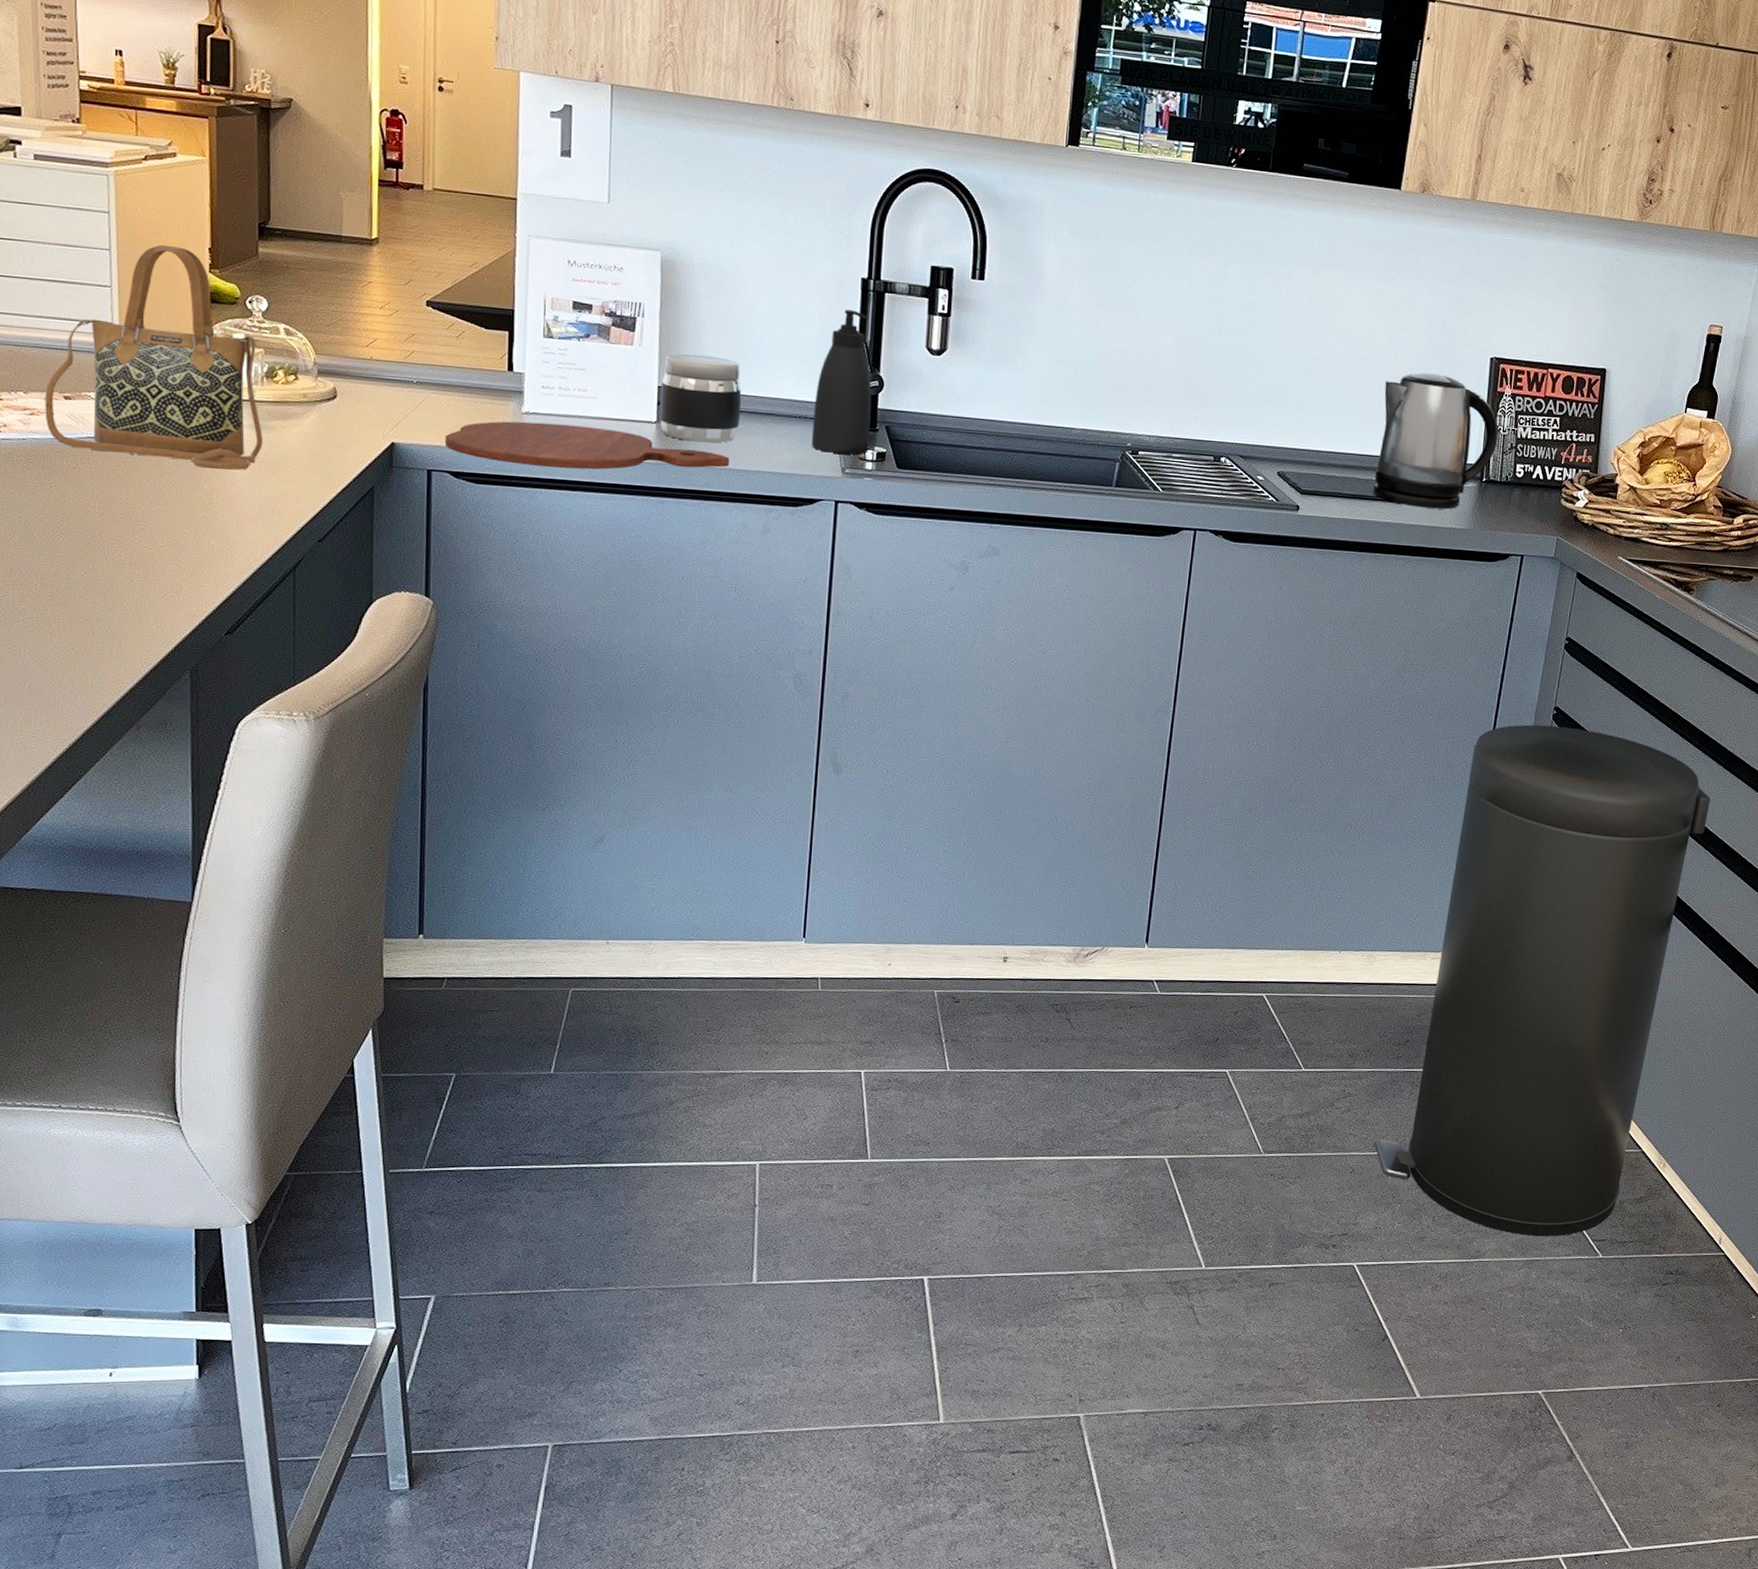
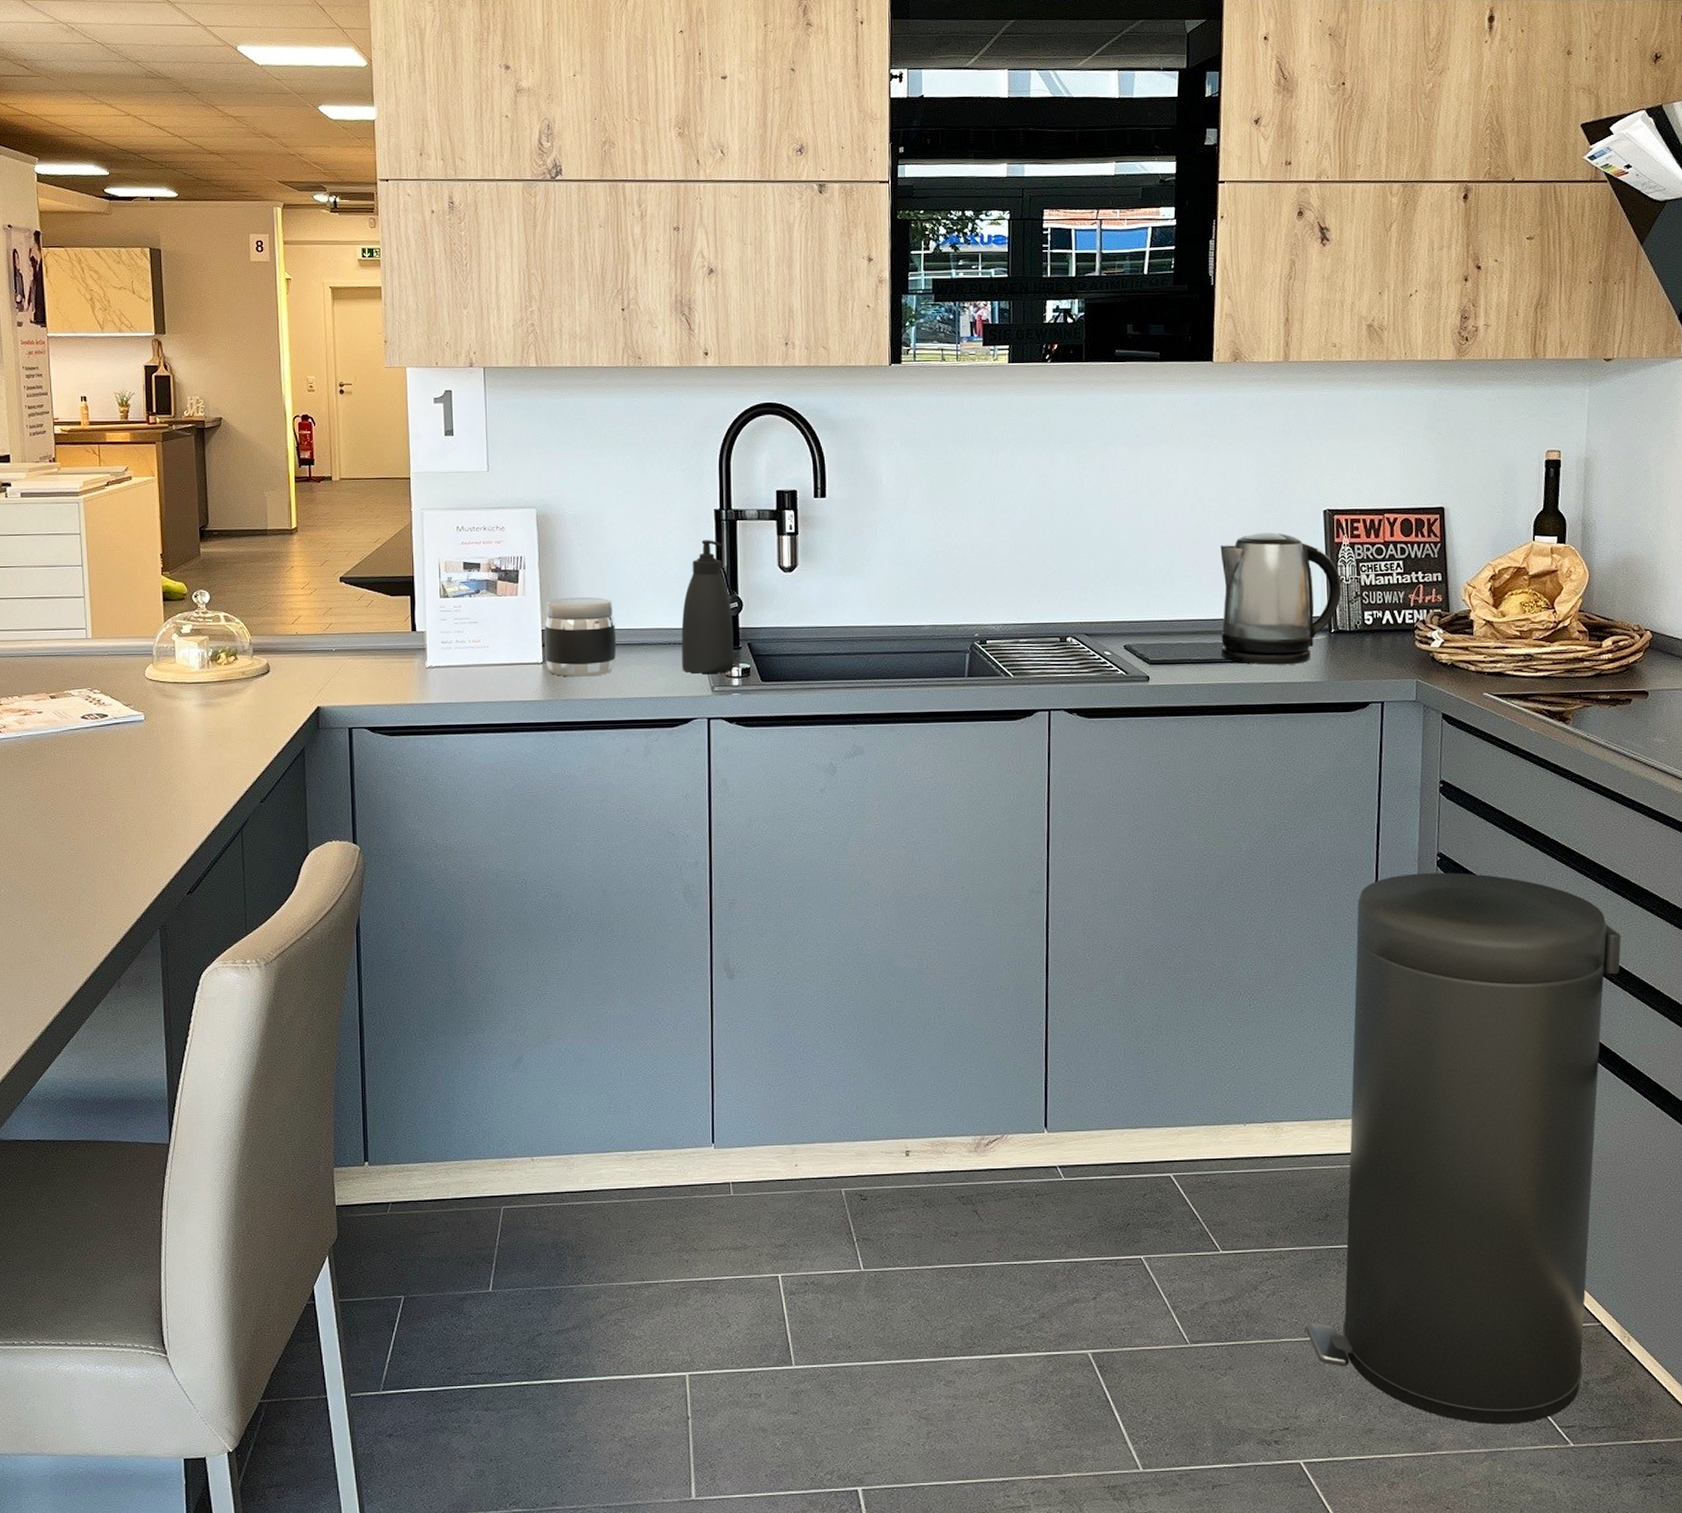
handbag: present [45,245,263,471] -> none [35,556,211,747]
cutting board: present [444,421,730,470] -> none [361,673,610,715]

